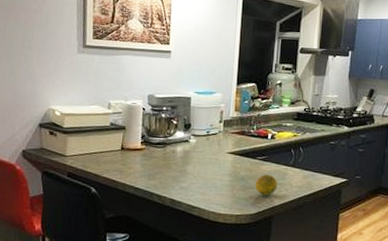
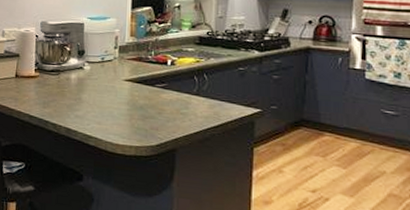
fruit: present [254,174,278,196] -> none [155,102,180,127]

